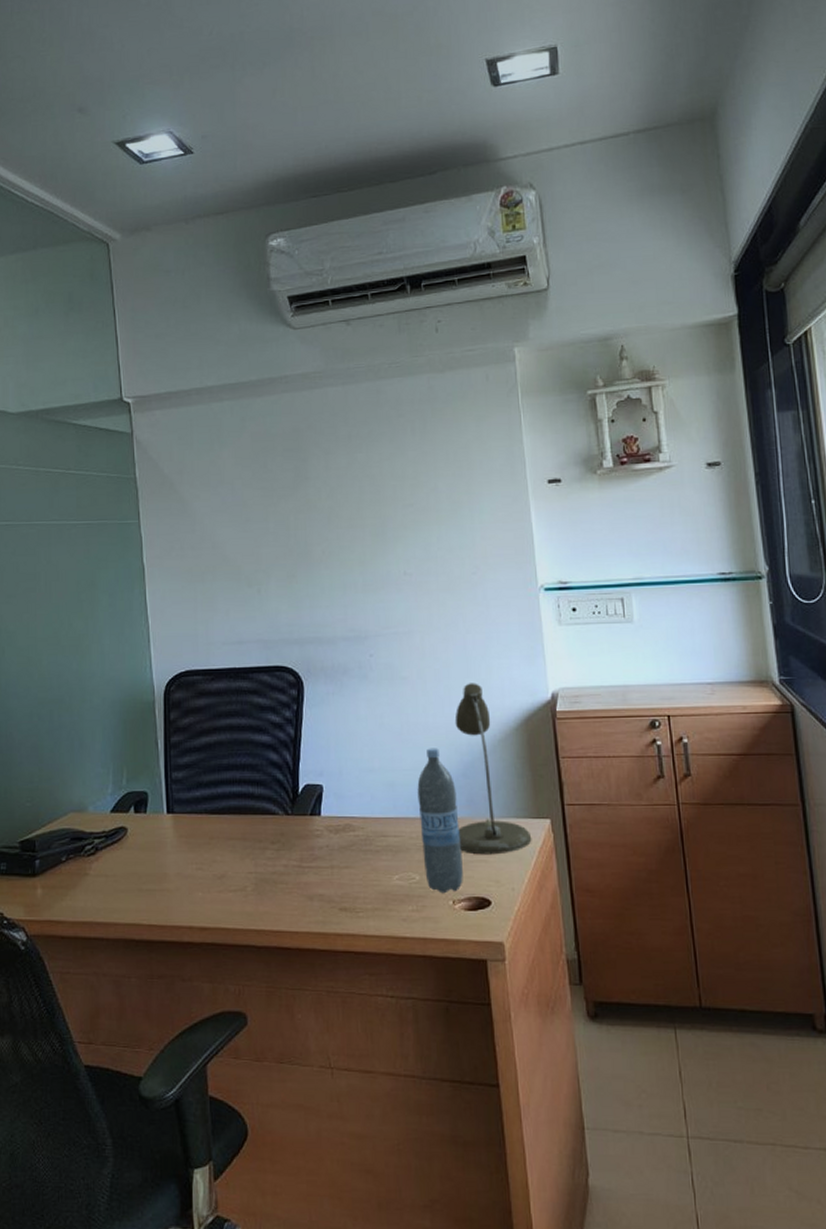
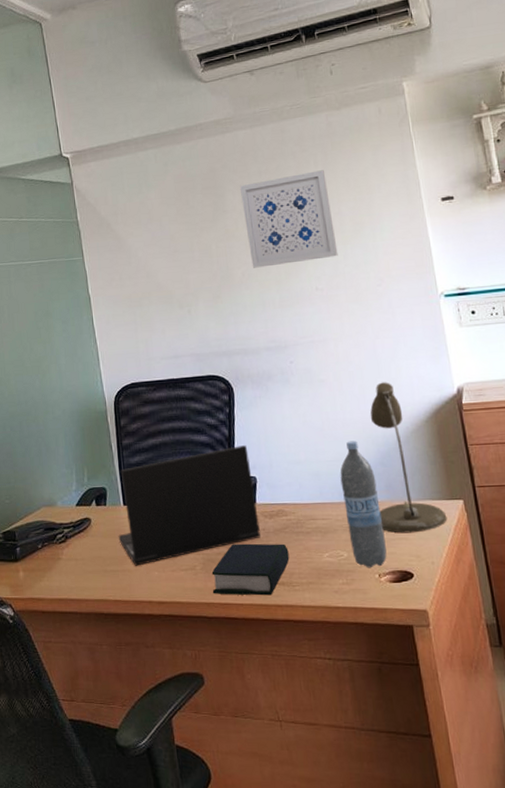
laptop: none [158,748,323,885] -> present [118,445,261,566]
book: none [263,862,354,923] -> present [211,543,290,596]
wall art: none [325,439,431,546] -> present [239,170,338,268]

